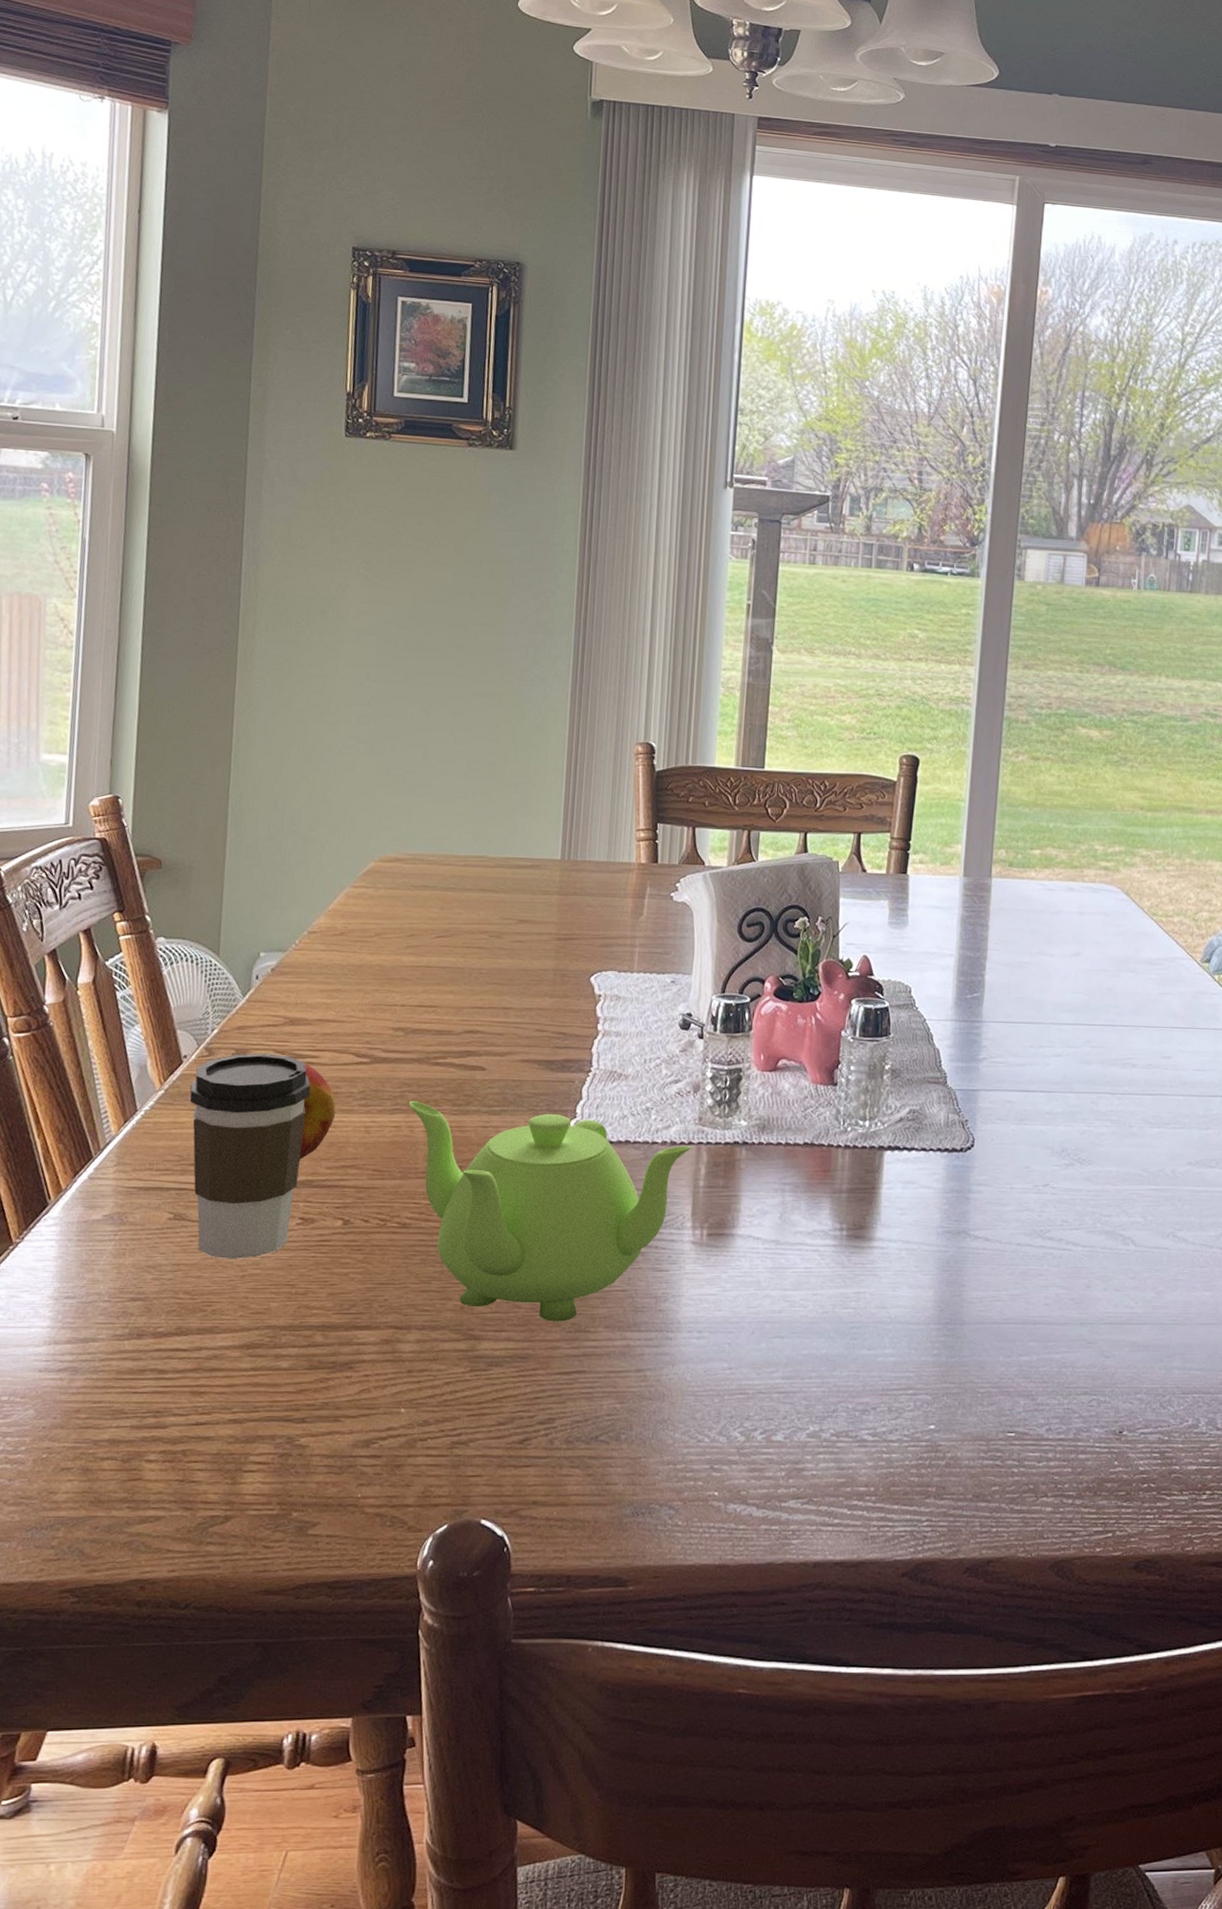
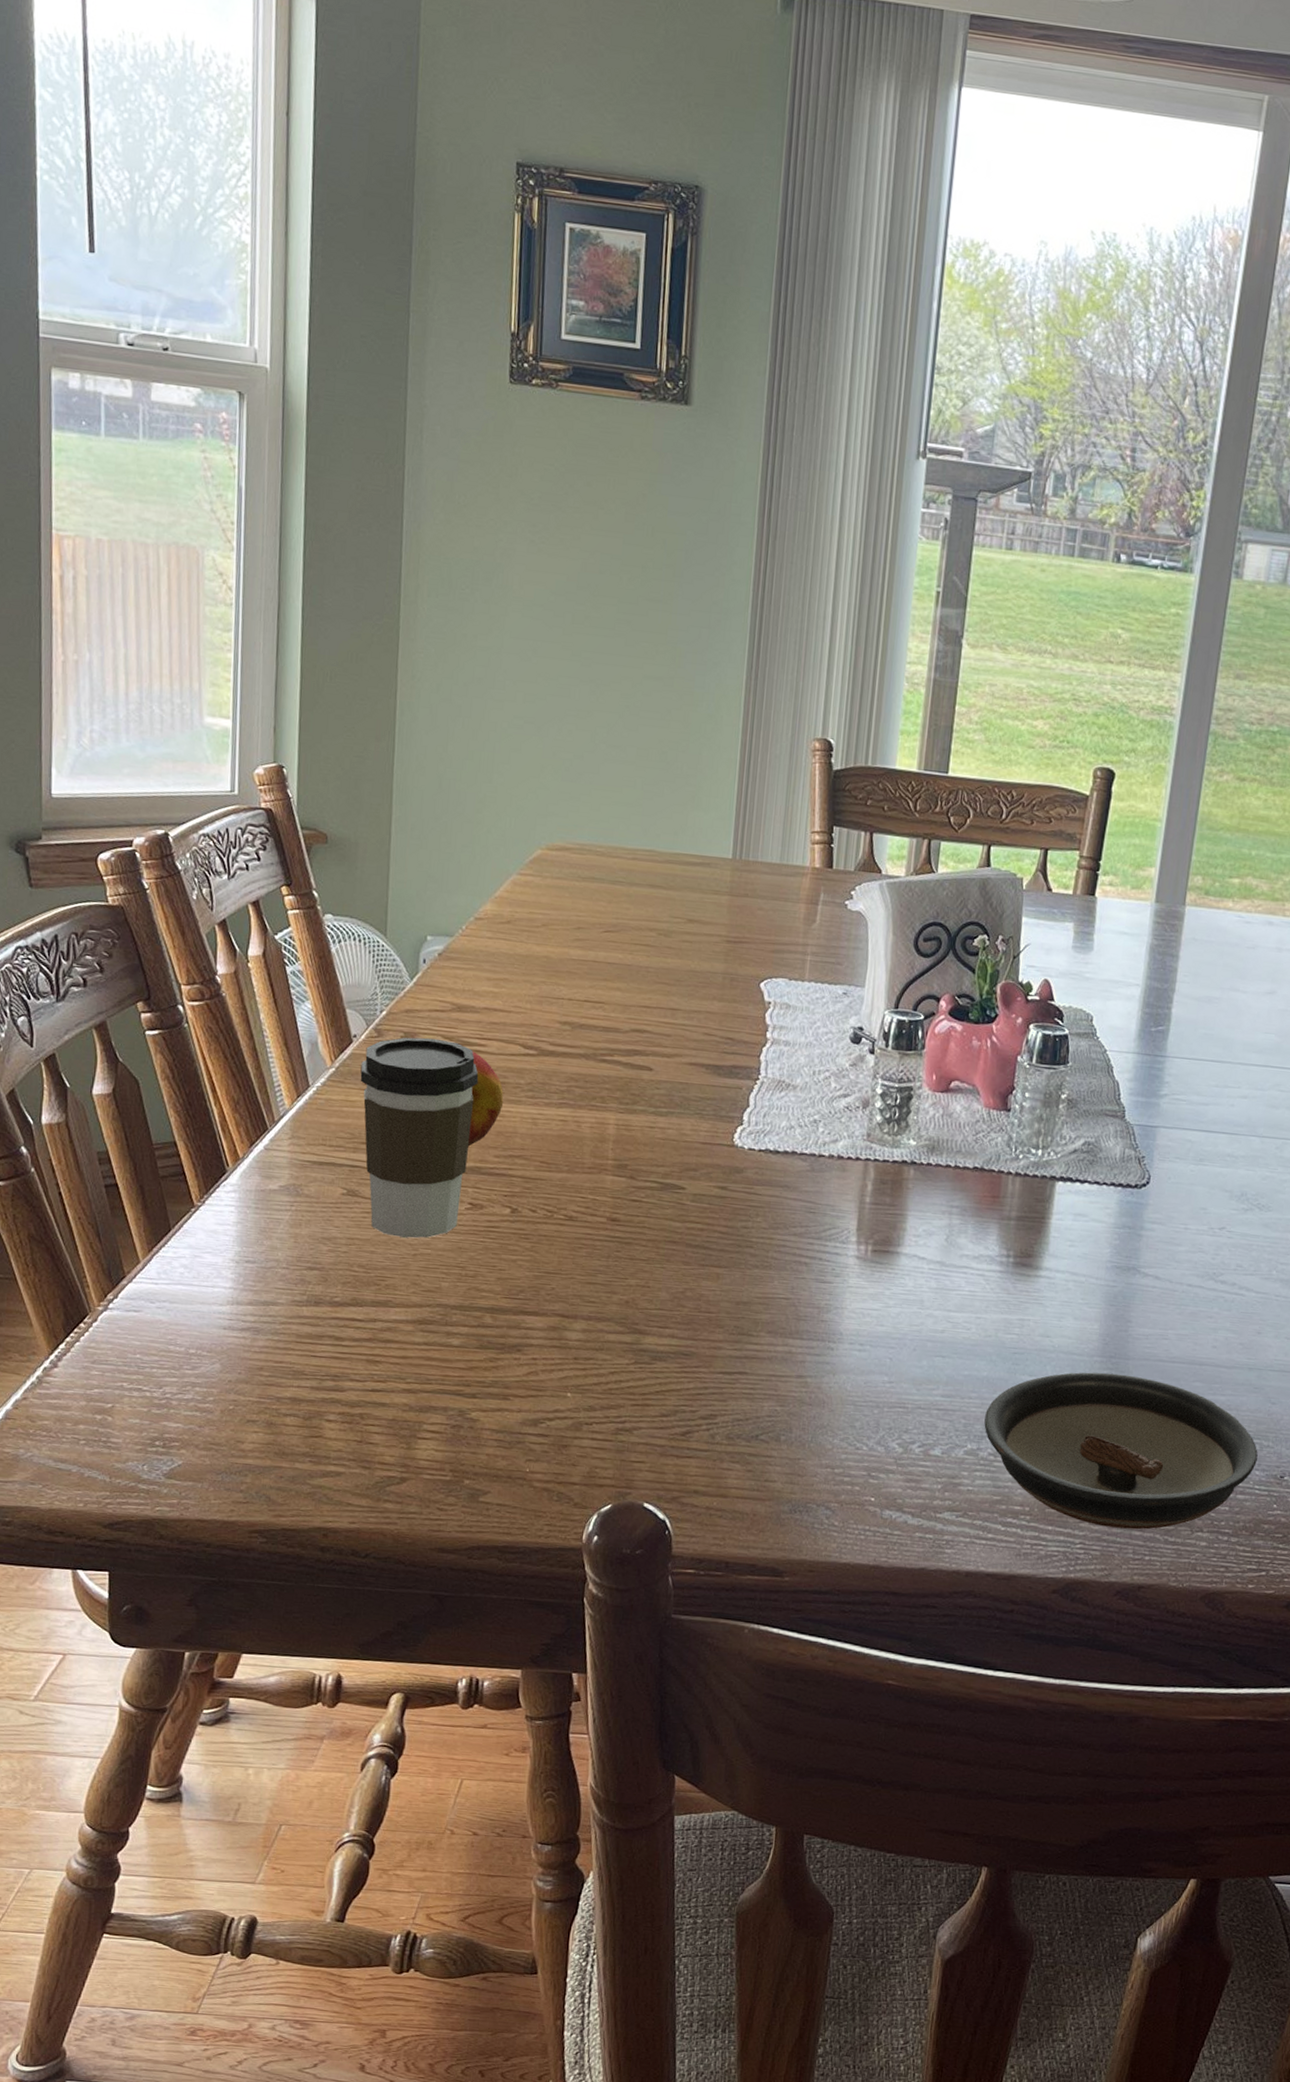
teapot: present [408,1101,692,1322] -> none [575,1096,860,1324]
saucer: none [825,1340,1096,1501] -> present [984,1372,1258,1530]

